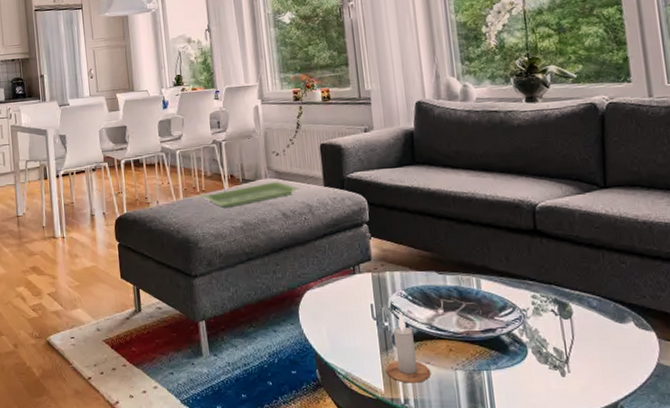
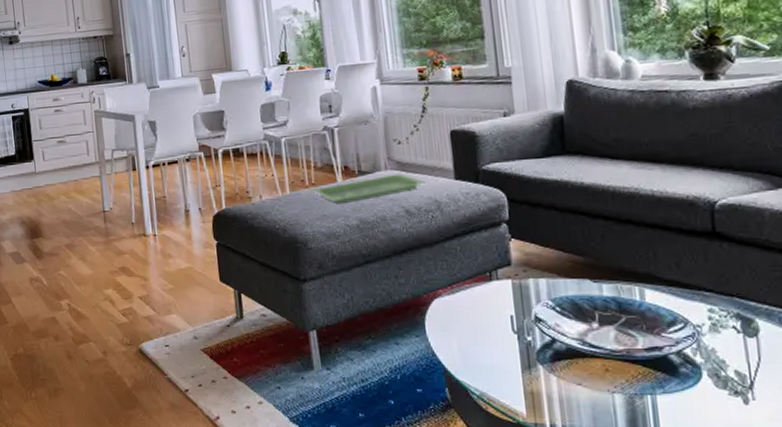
candle: present [385,312,431,383] -> none [528,325,583,407]

